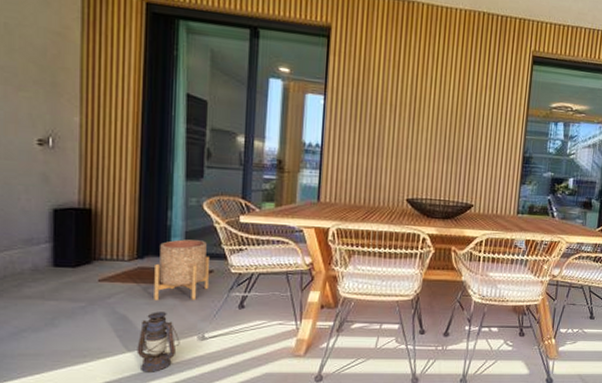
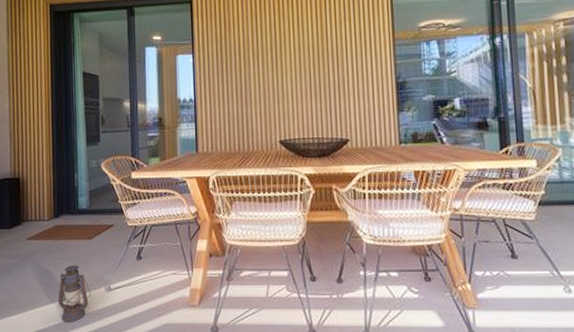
planter: present [154,239,209,301] -> none [67,198,111,255]

